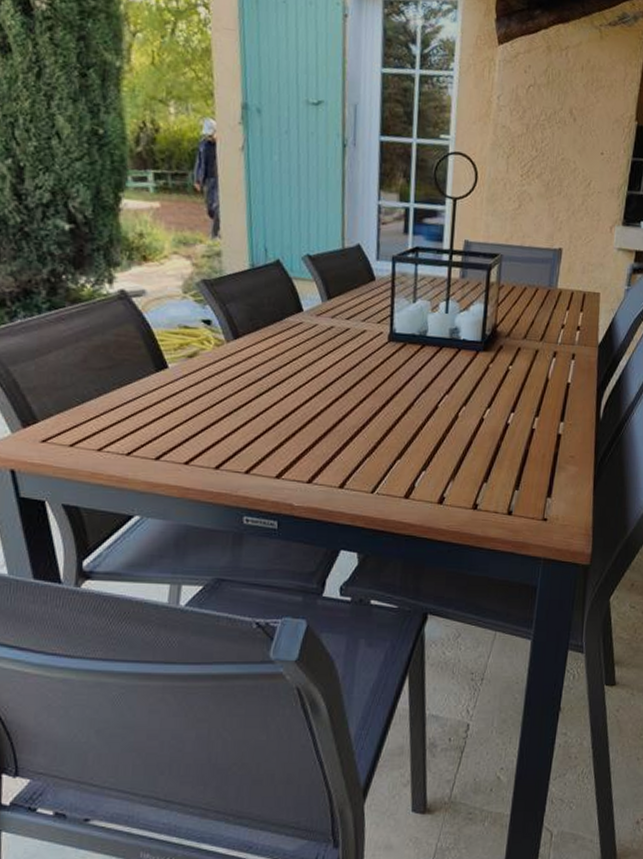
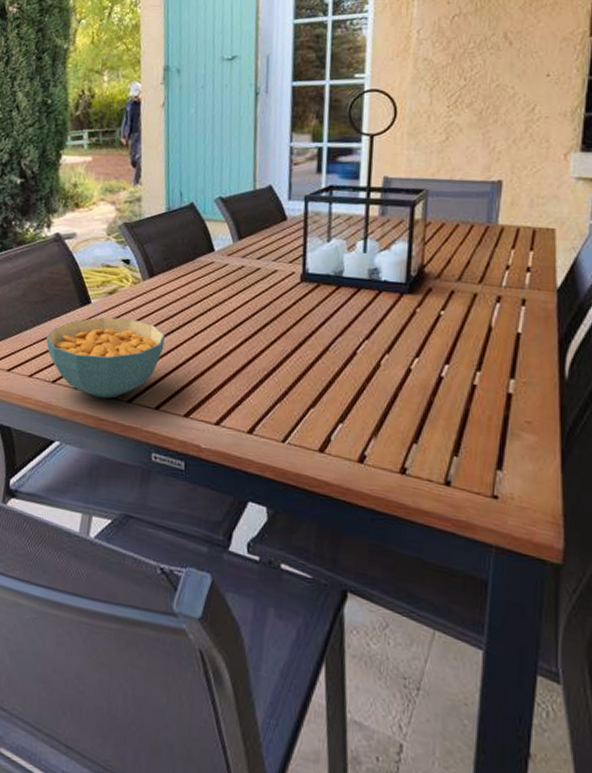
cereal bowl: none [116,382,253,467] -> present [46,317,165,399]

